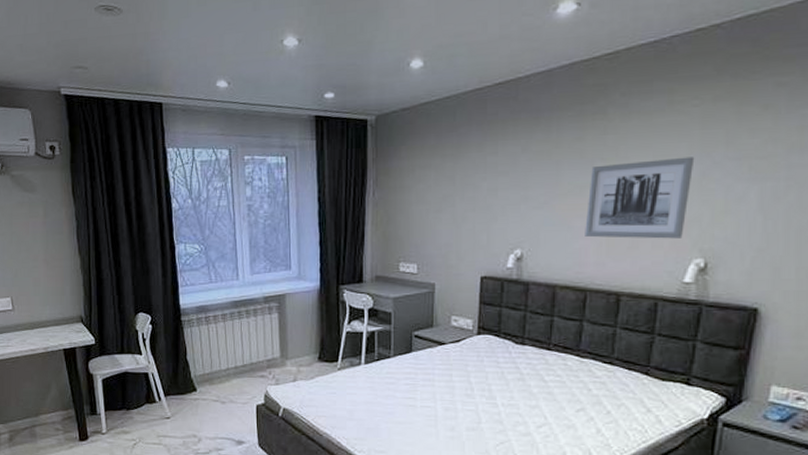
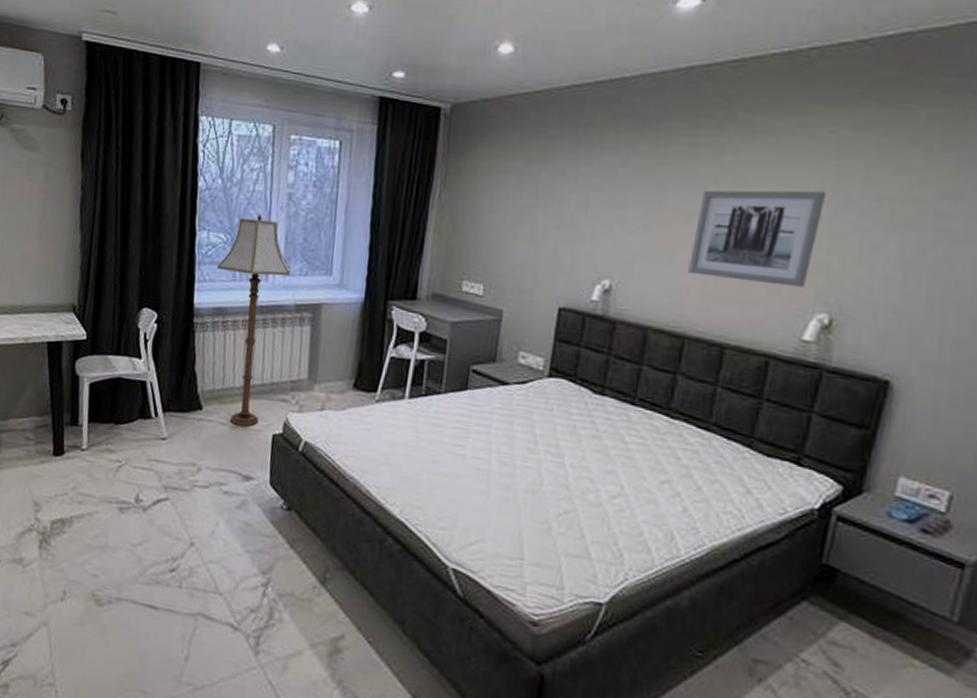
floor lamp: none [195,224,257,401] -> present [216,213,292,427]

